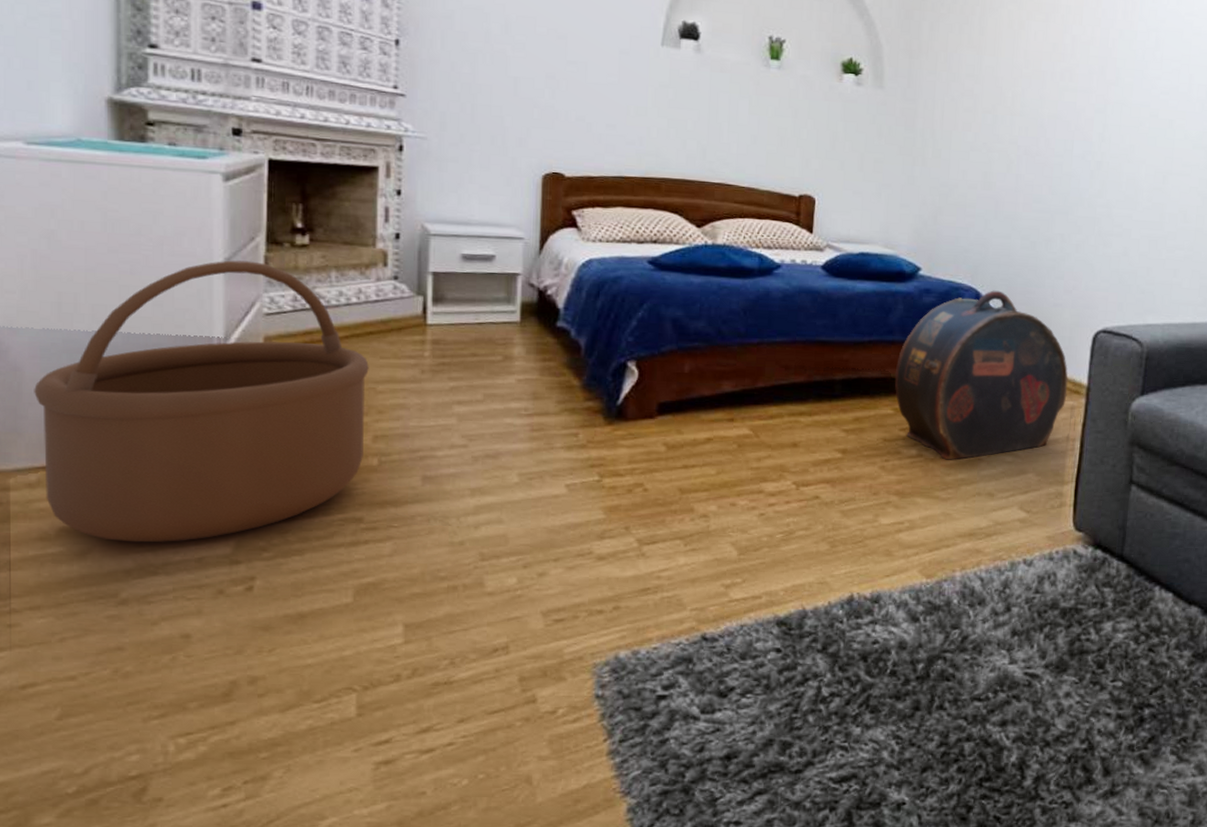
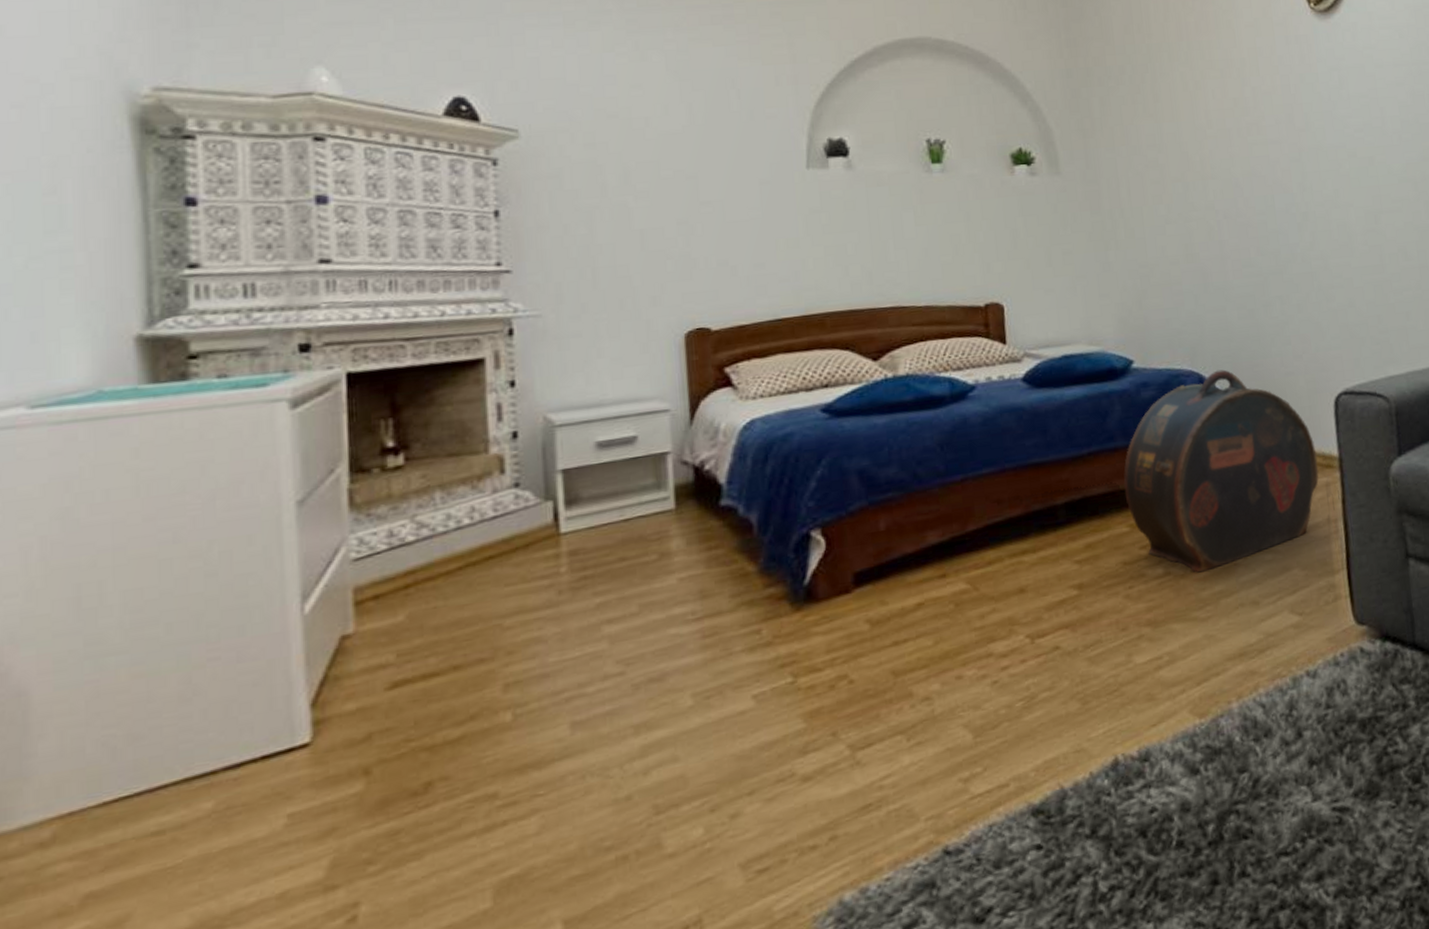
basket: present [34,260,369,543] -> none [45,498,493,897]

